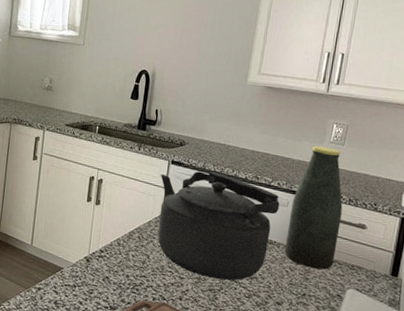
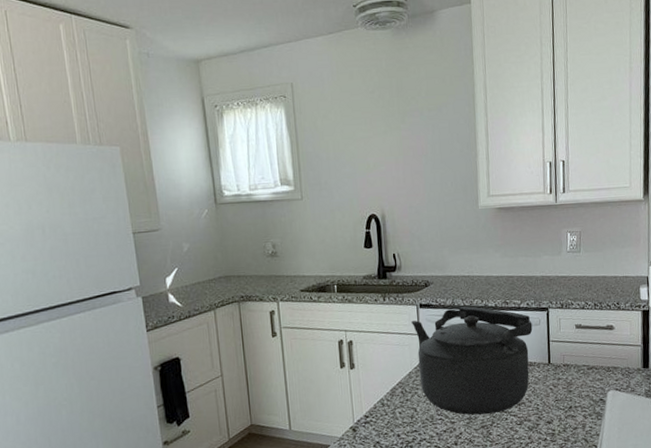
bottle: present [284,146,343,270] -> none [543,257,592,380]

